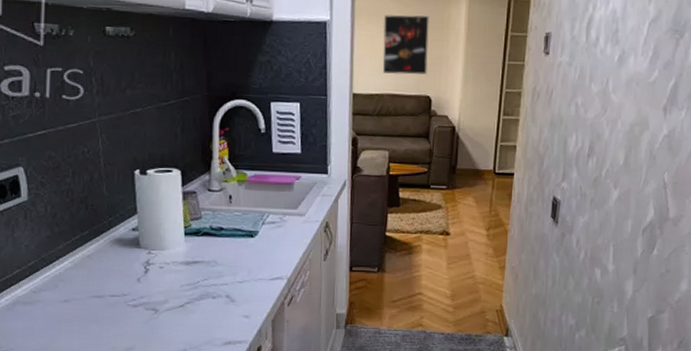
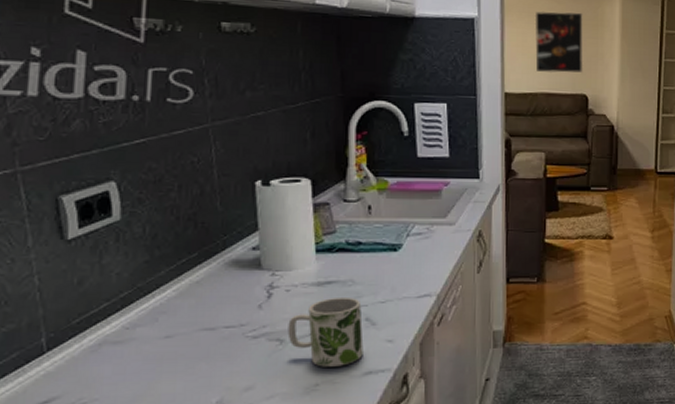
mug: none [161,276,224,336] -> present [287,298,364,367]

